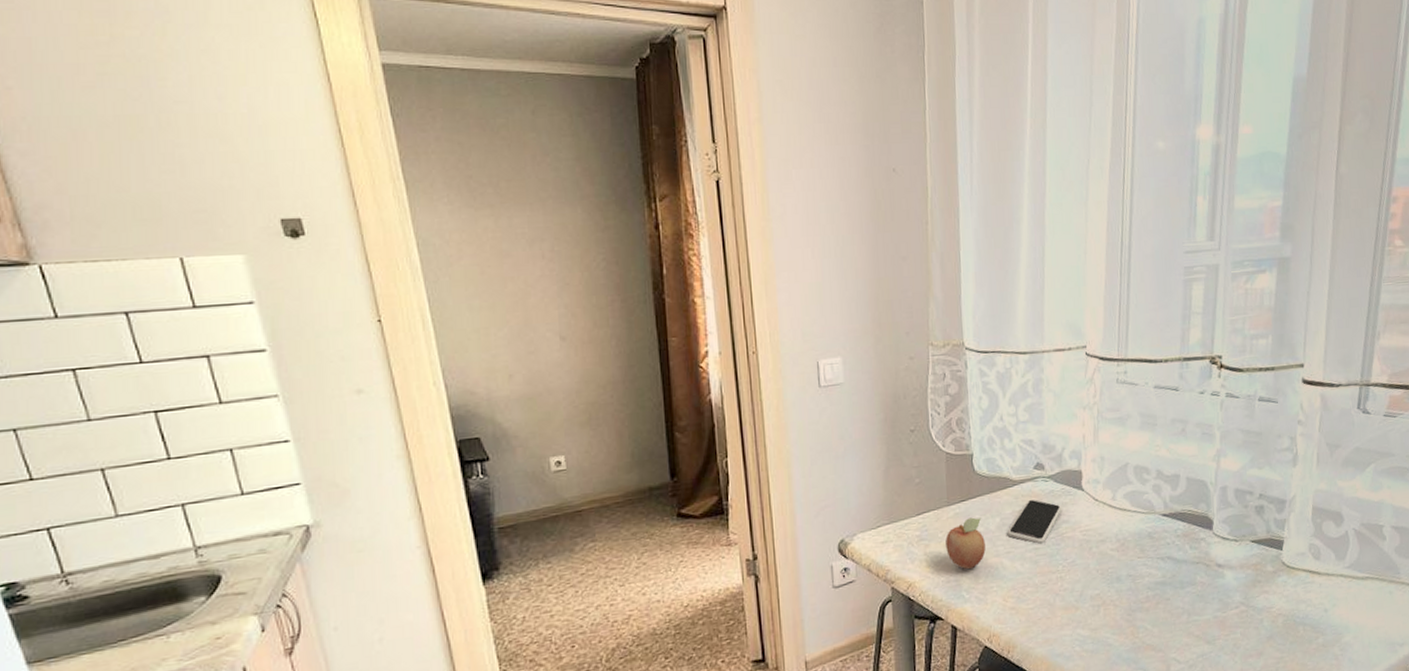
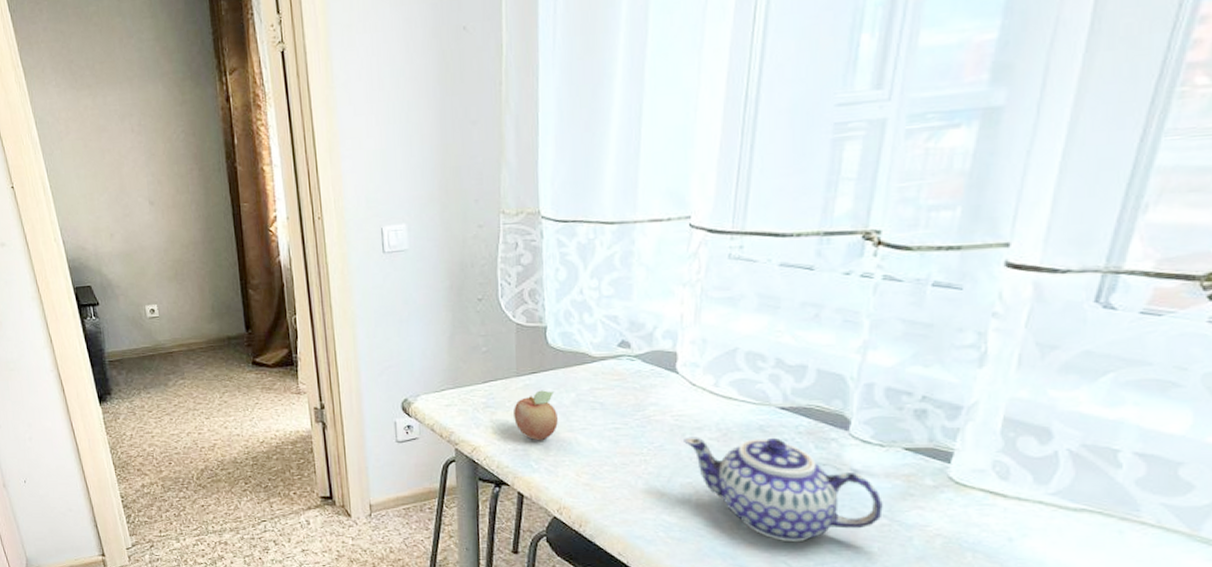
smartphone: present [1008,499,1062,544] -> none [584,377,651,424]
teapot: none [1091,542,1241,639] -> present [684,437,883,543]

